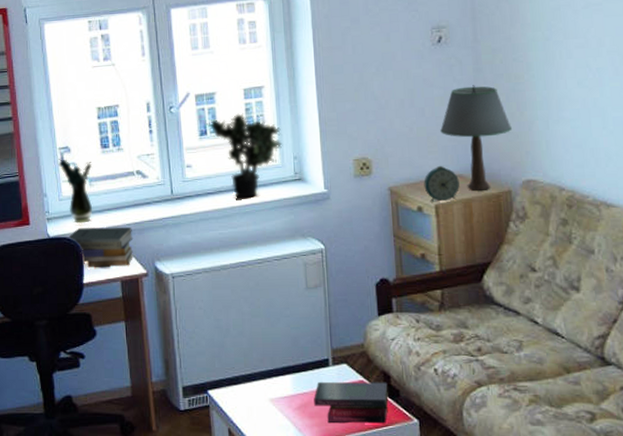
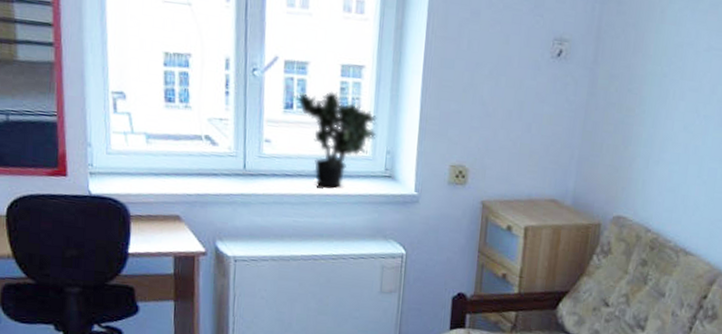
vase: present [58,158,93,225] -> none [109,103,152,186]
books: present [66,227,134,267] -> none [112,189,194,241]
alarm clock: present [423,165,460,202] -> none [517,186,553,225]
table lamp: present [440,85,512,191] -> none [543,109,614,220]

